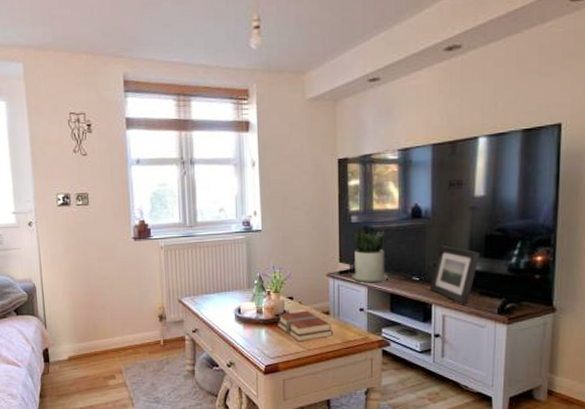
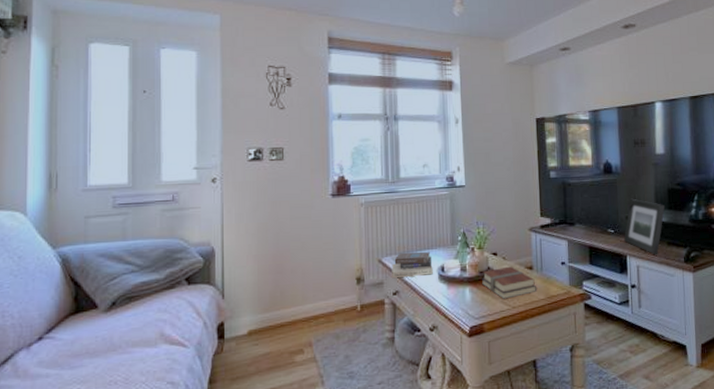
books: none [191,293,230,318] -> present [392,251,433,279]
planter: present [352,228,389,283] -> none [553,183,587,236]

